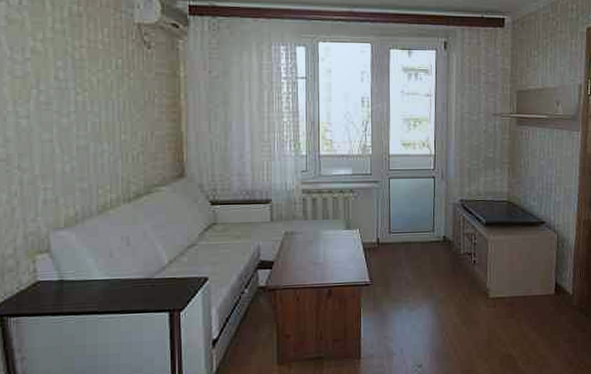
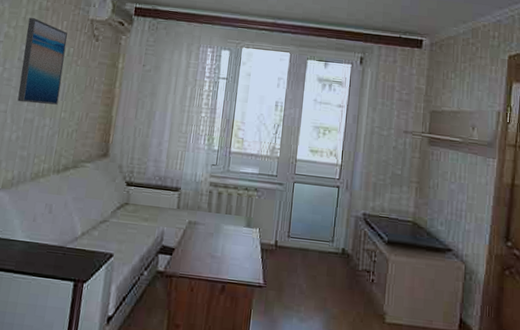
wall art: none [58,27,115,128] -> present [17,18,67,105]

